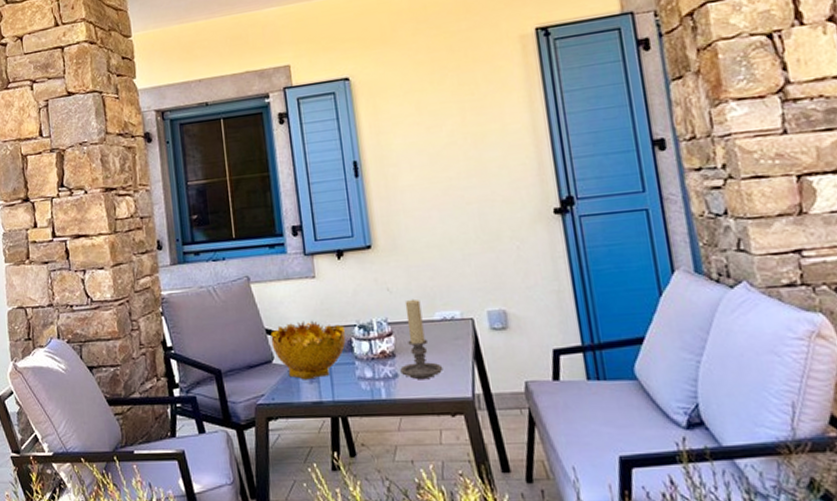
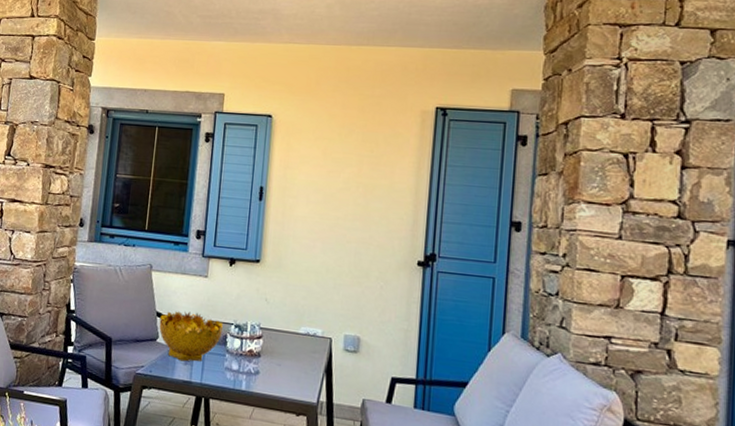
candle holder: present [400,299,443,379] -> none [262,312,298,381]

